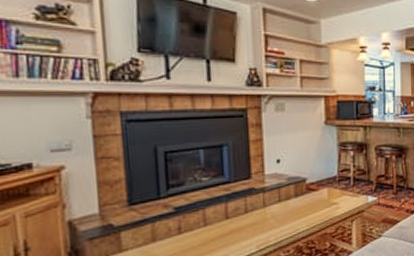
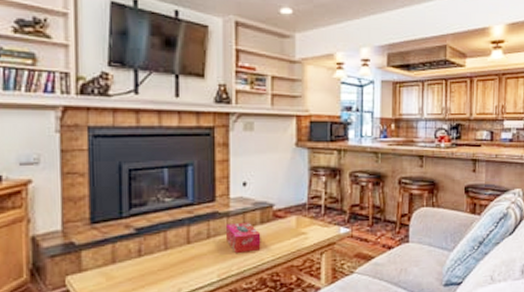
tissue box: none [262,196,296,225] -> present [225,222,261,253]

